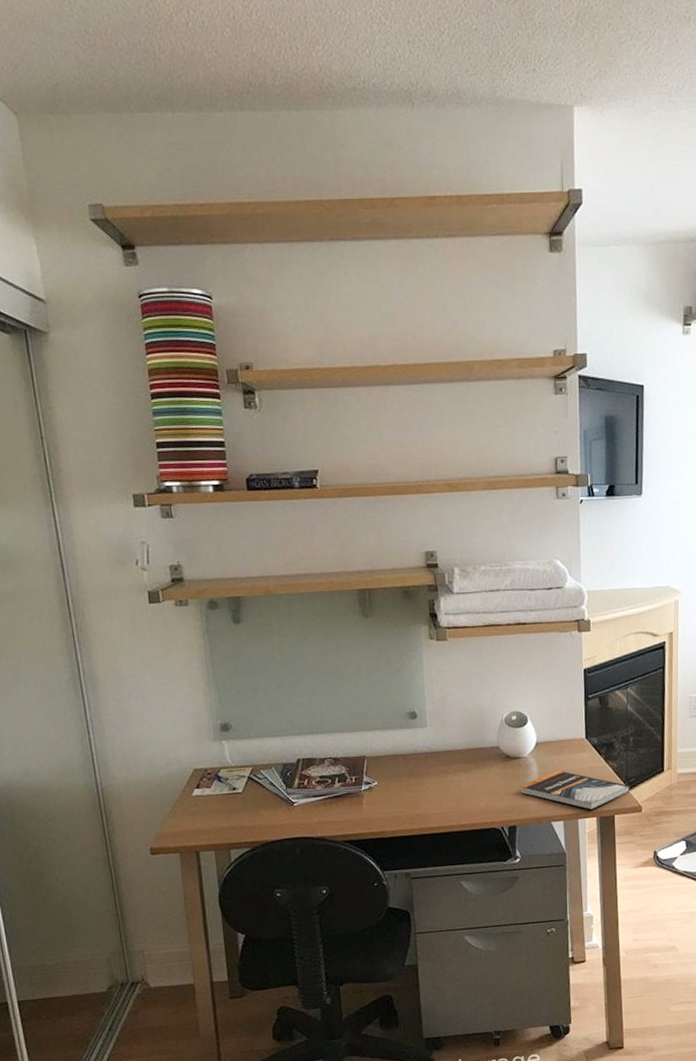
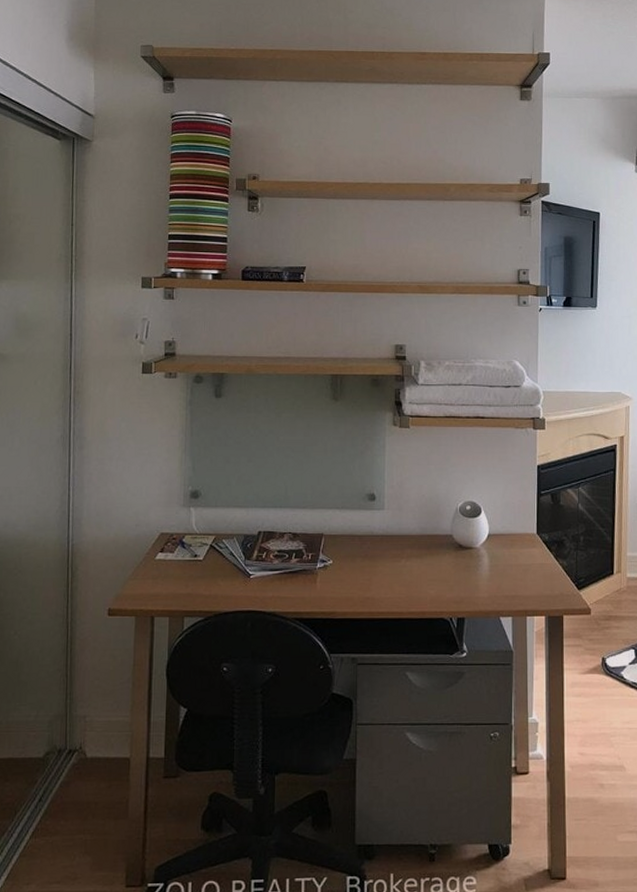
book: present [520,770,631,810] -> none [470,564,580,608]

